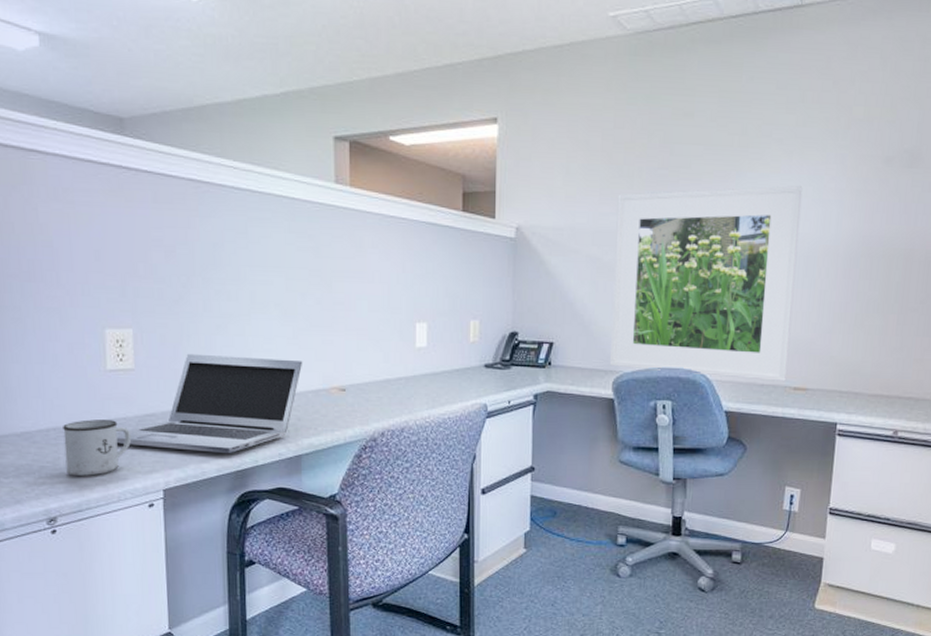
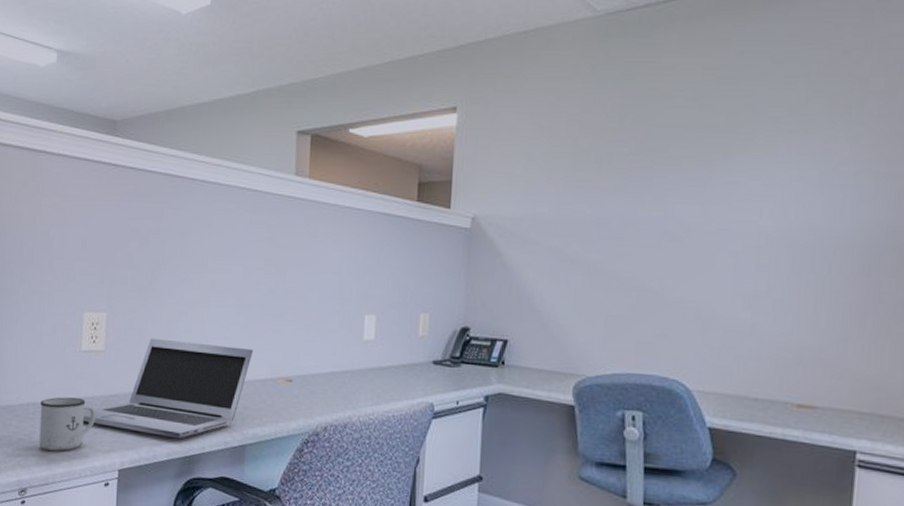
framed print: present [609,185,803,382] -> none [570,169,806,397]

